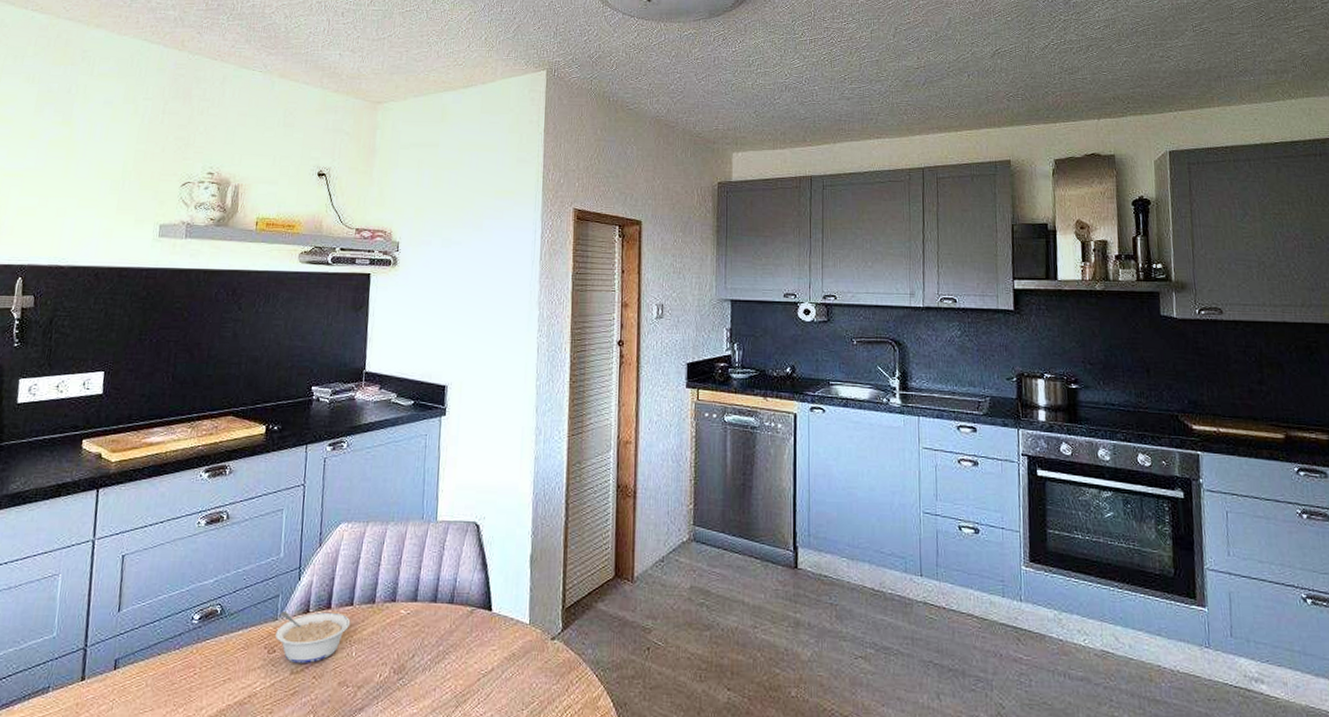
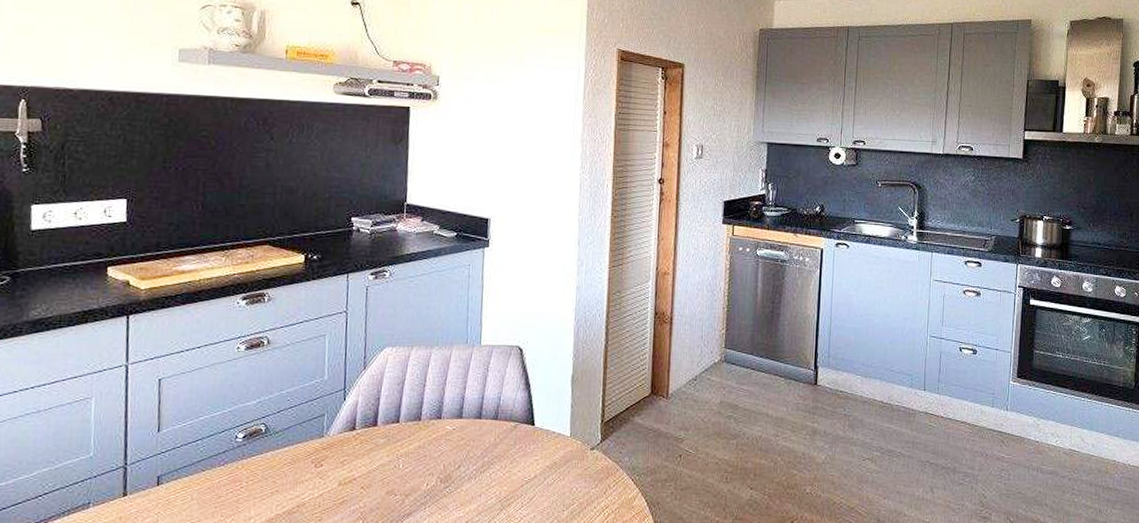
legume: present [276,610,351,664] -> none [322,428,397,476]

